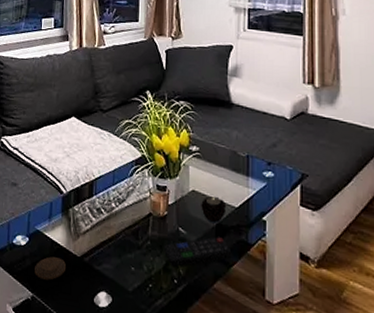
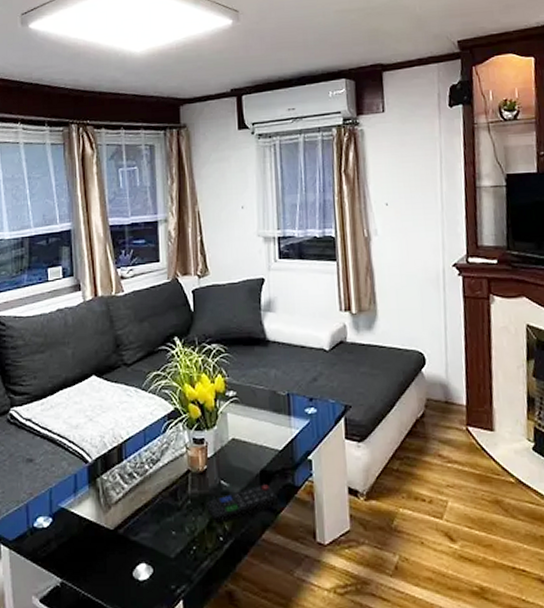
coaster: present [34,256,67,281] -> none [62,535,99,562]
candle: present [201,195,227,224] -> none [242,441,270,471]

